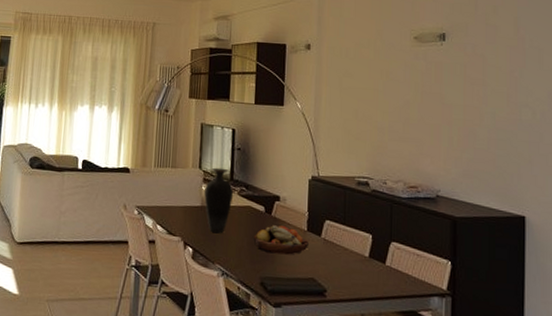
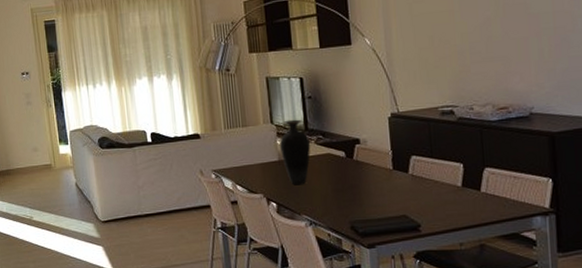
fruit bowl: present [253,225,309,255] -> none [337,168,396,197]

